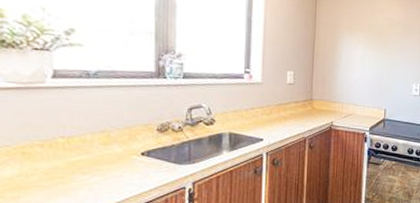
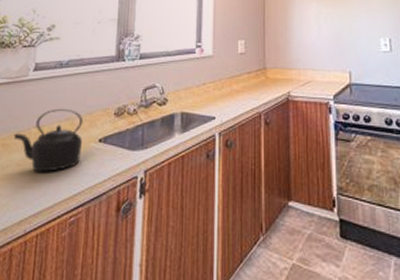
kettle: none [35,120,123,181] -> present [13,108,84,172]

